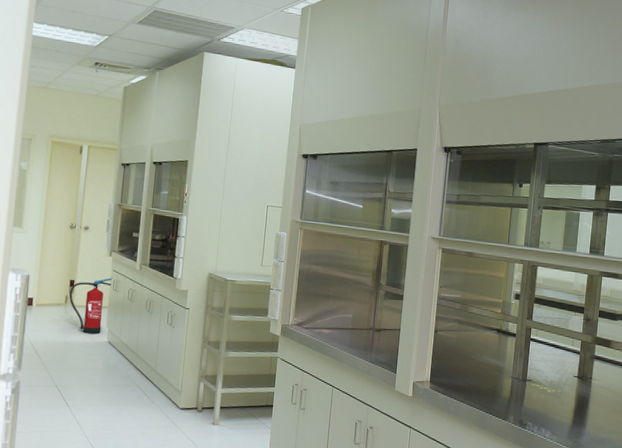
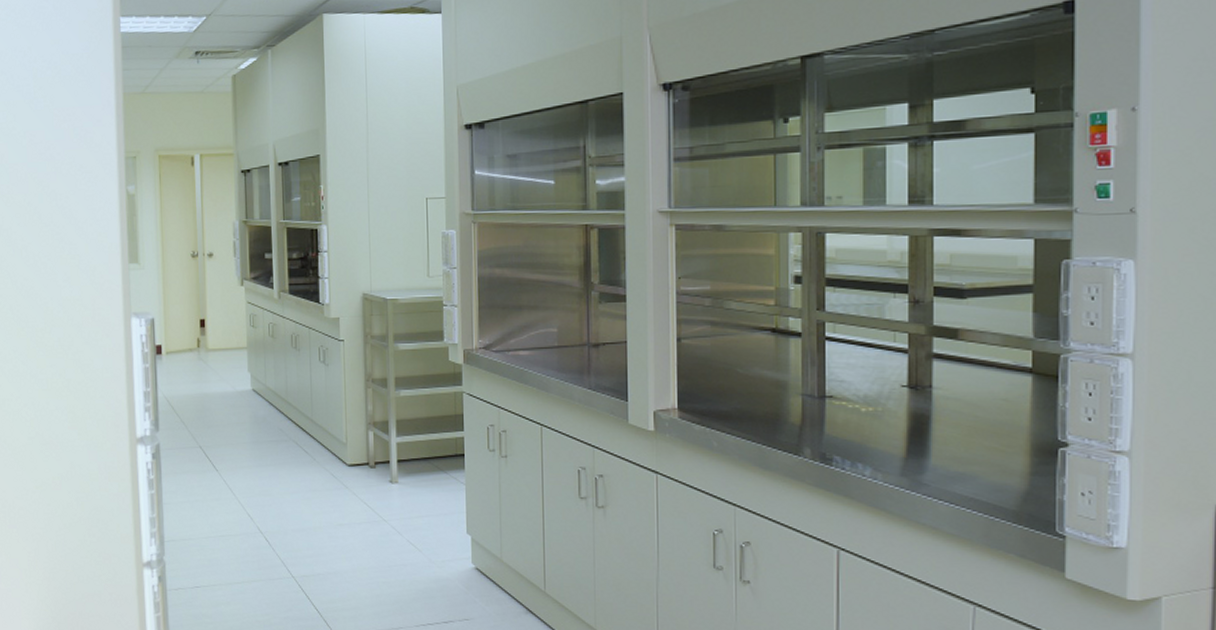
fire extinguisher: present [69,278,113,334] -> none [201,312,248,382]

